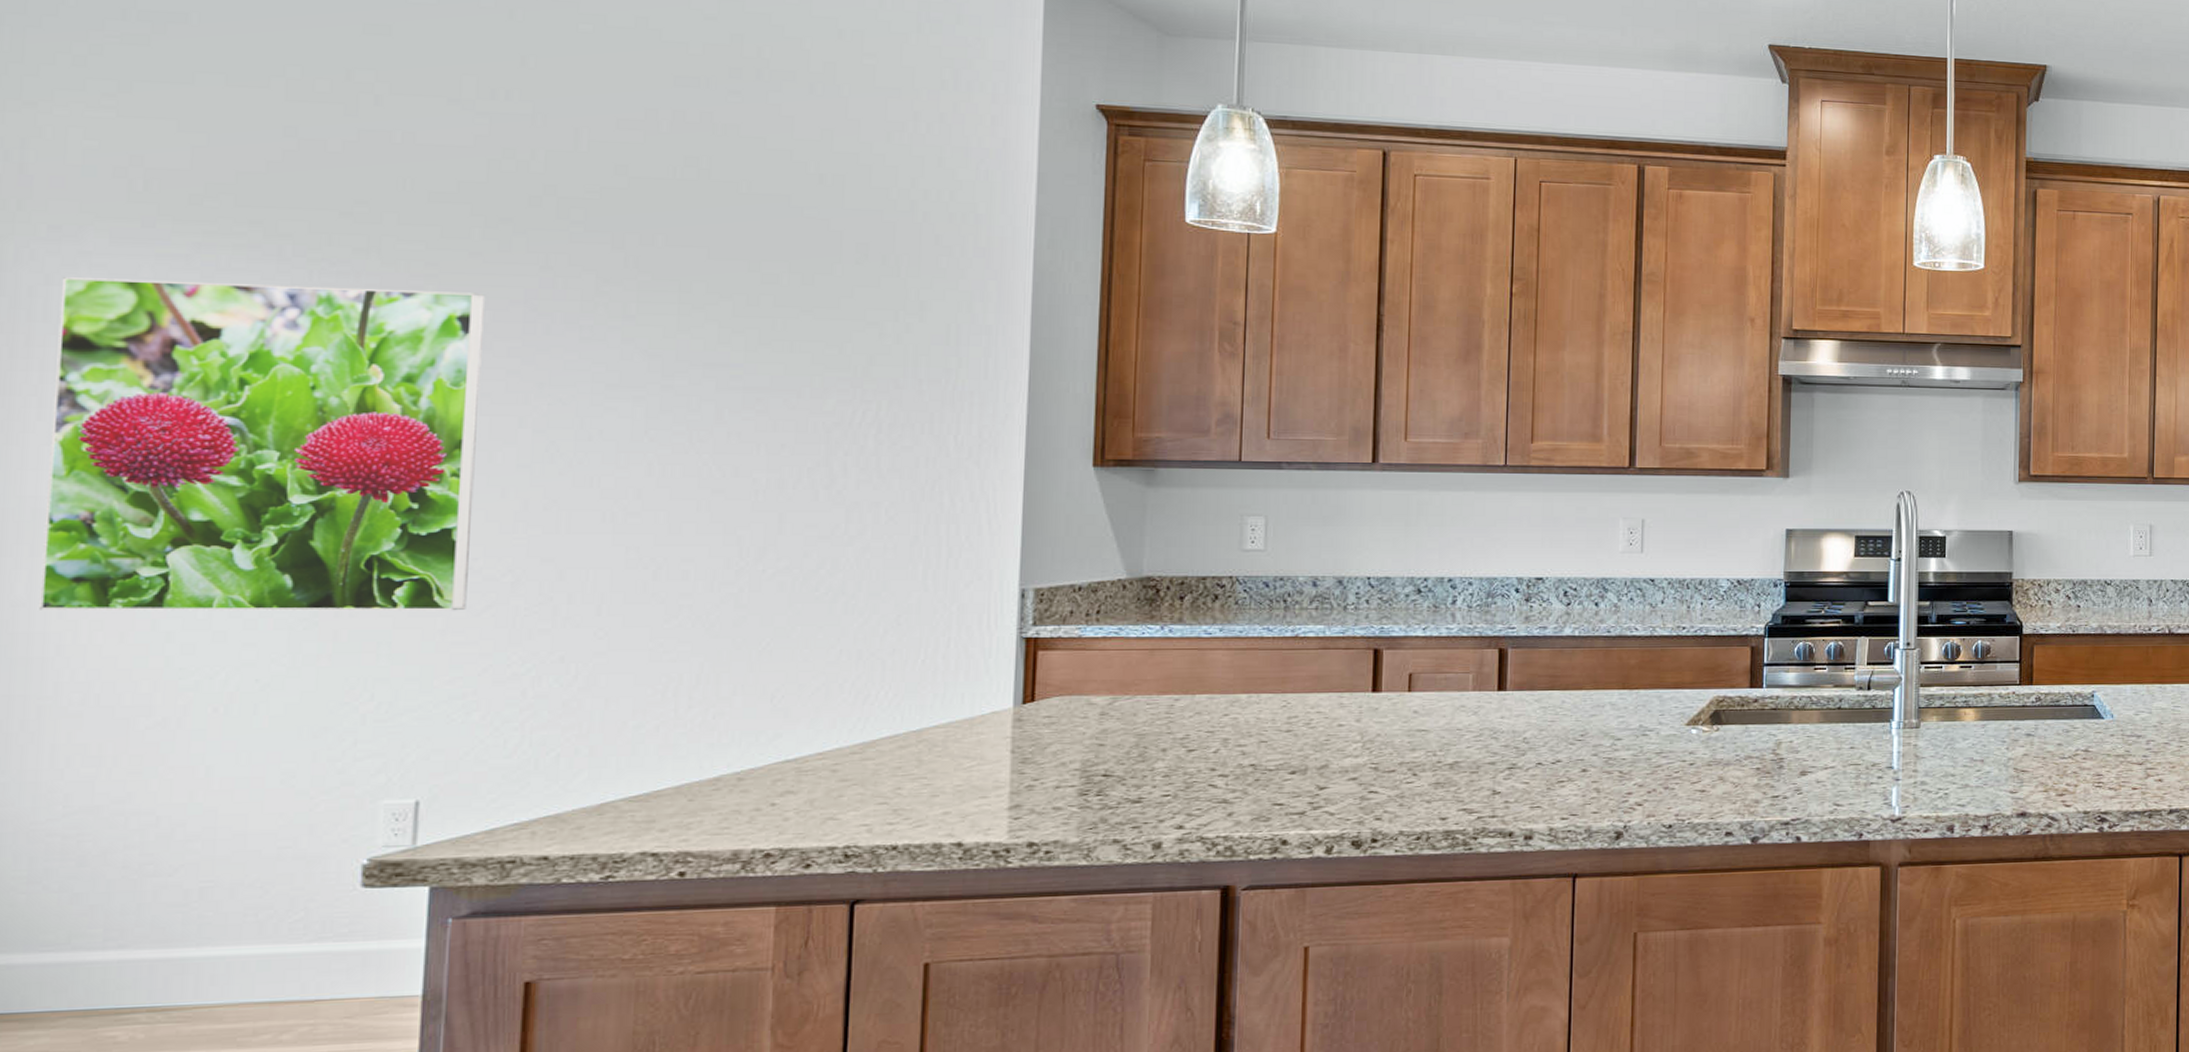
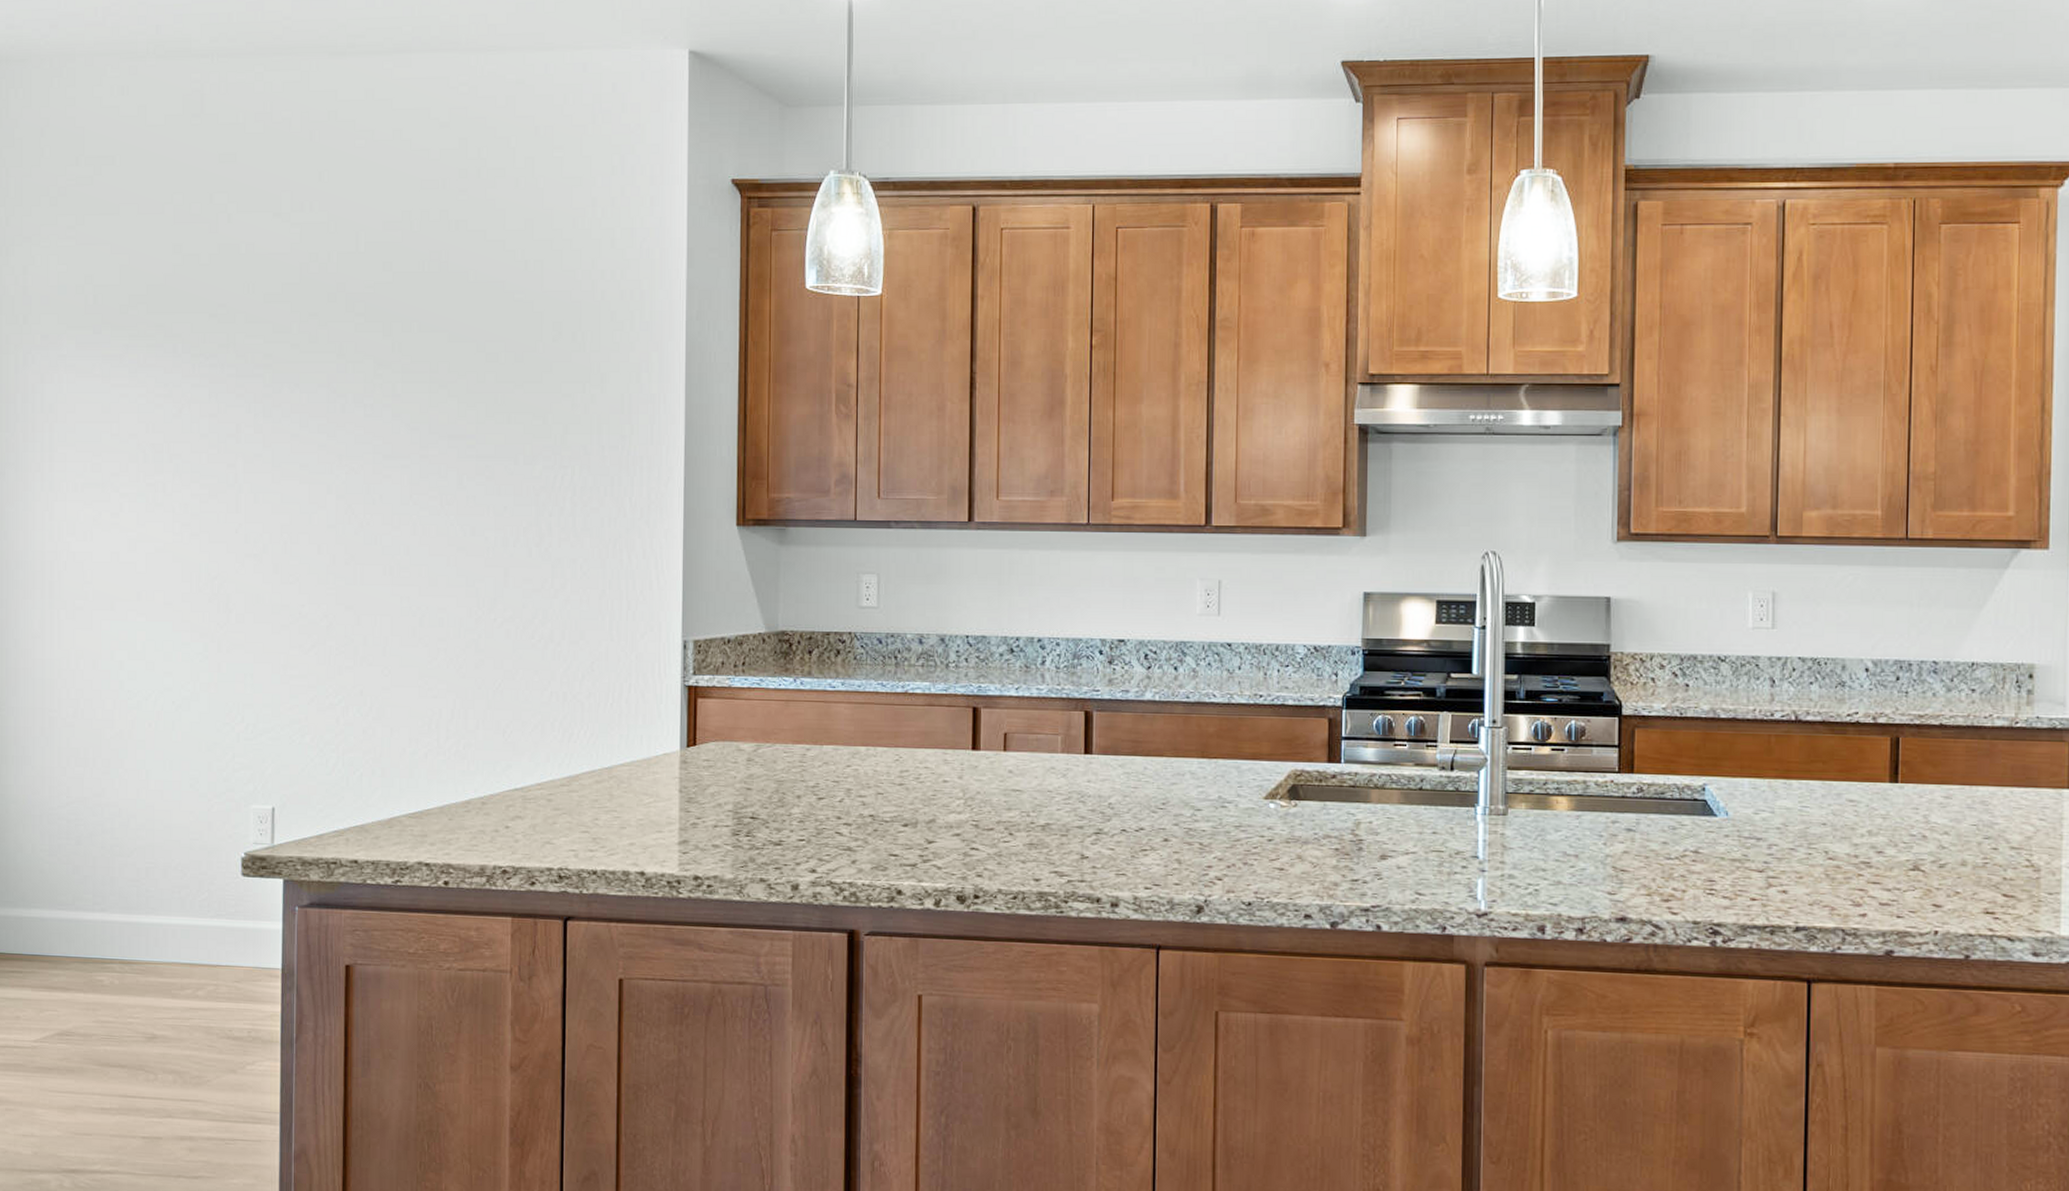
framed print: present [39,277,485,611] -> none [48,376,302,649]

